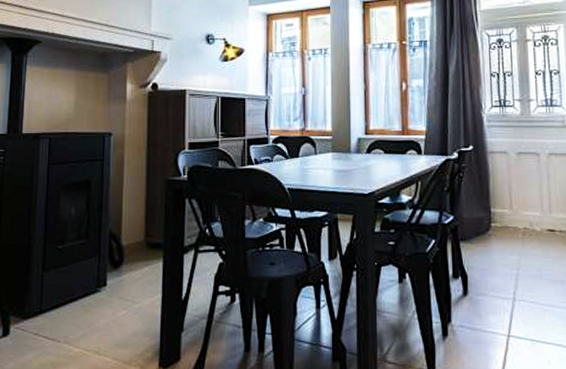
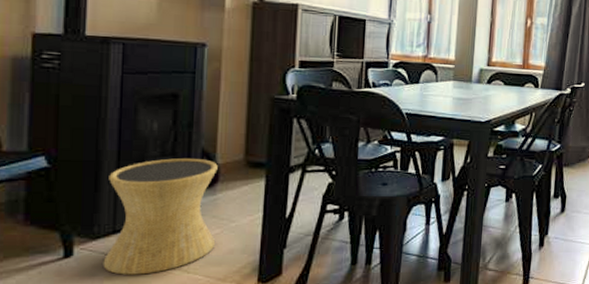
side table: none [31,241,123,355] -> present [103,158,218,275]

